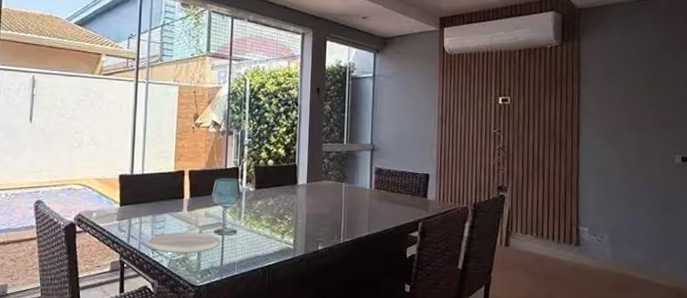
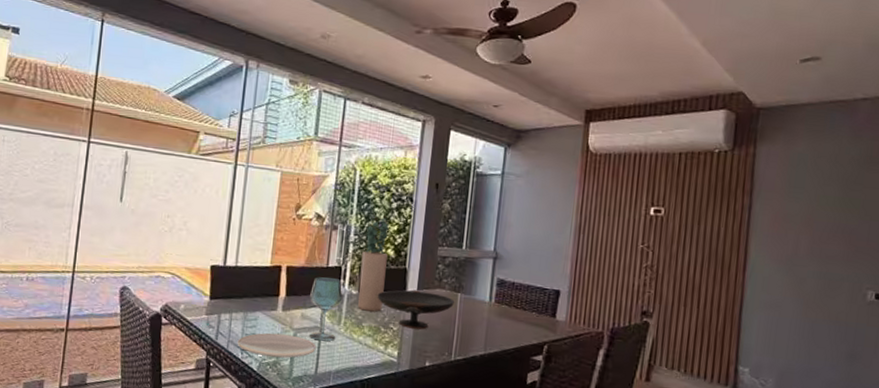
vase: none [254,119,279,205] -> present [357,215,389,312]
decorative bowl: none [272,183,340,218] -> present [377,290,454,330]

